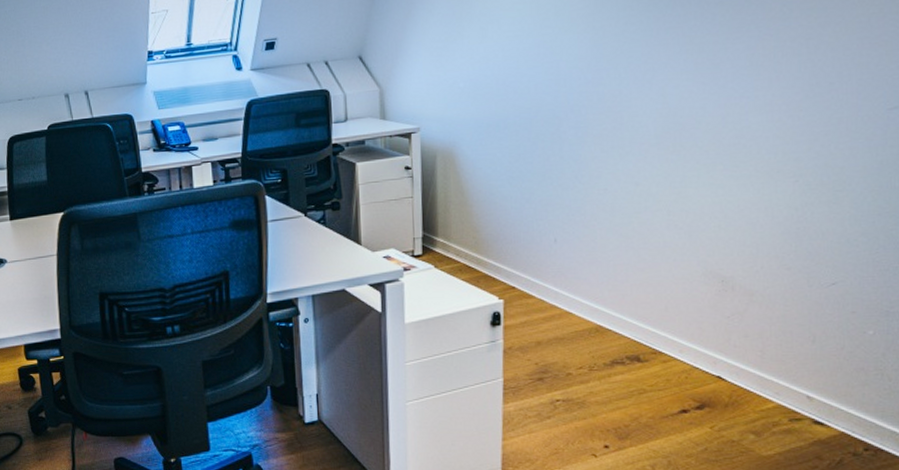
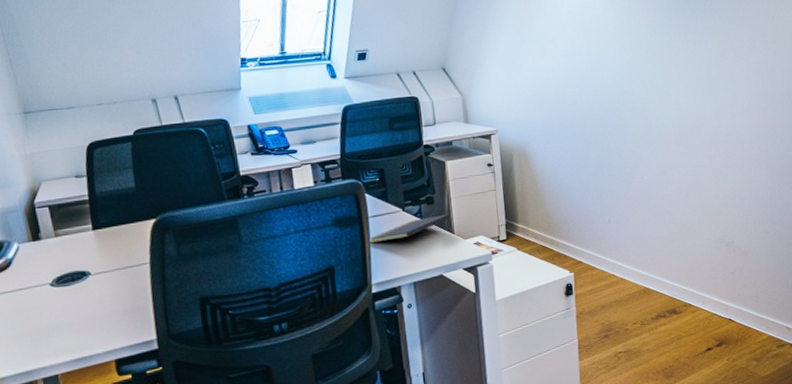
notepad: none [266,222,359,250] -> present [368,214,452,244]

